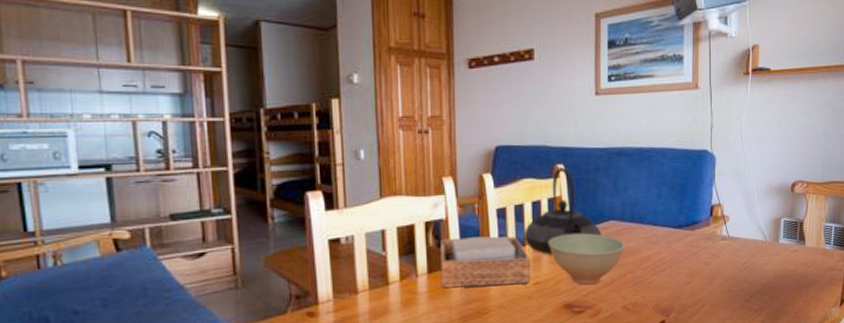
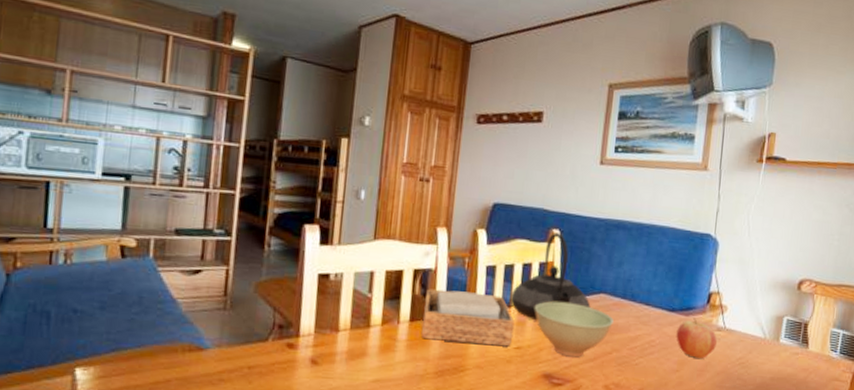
fruit: none [685,231,722,268] -> present [676,317,717,359]

